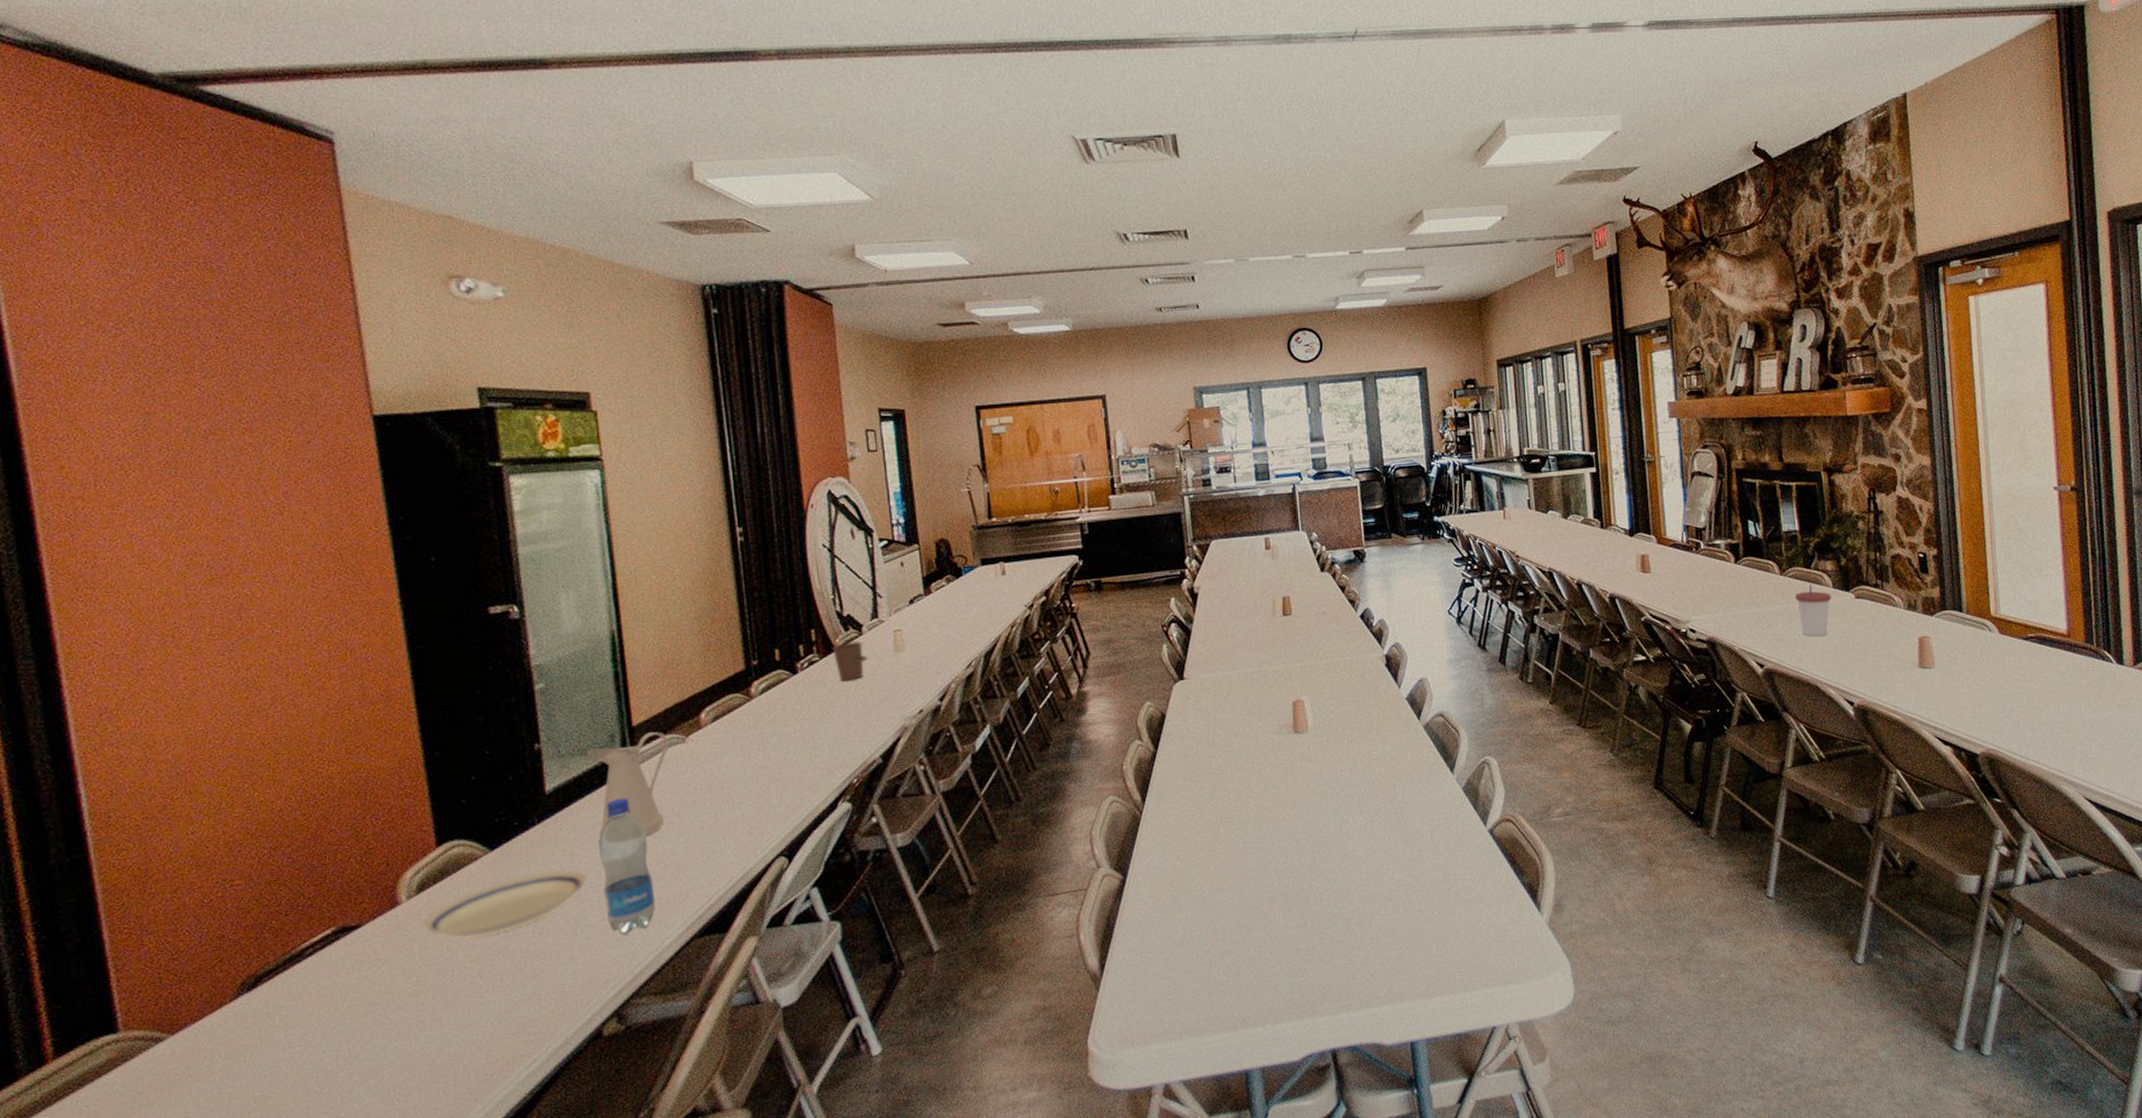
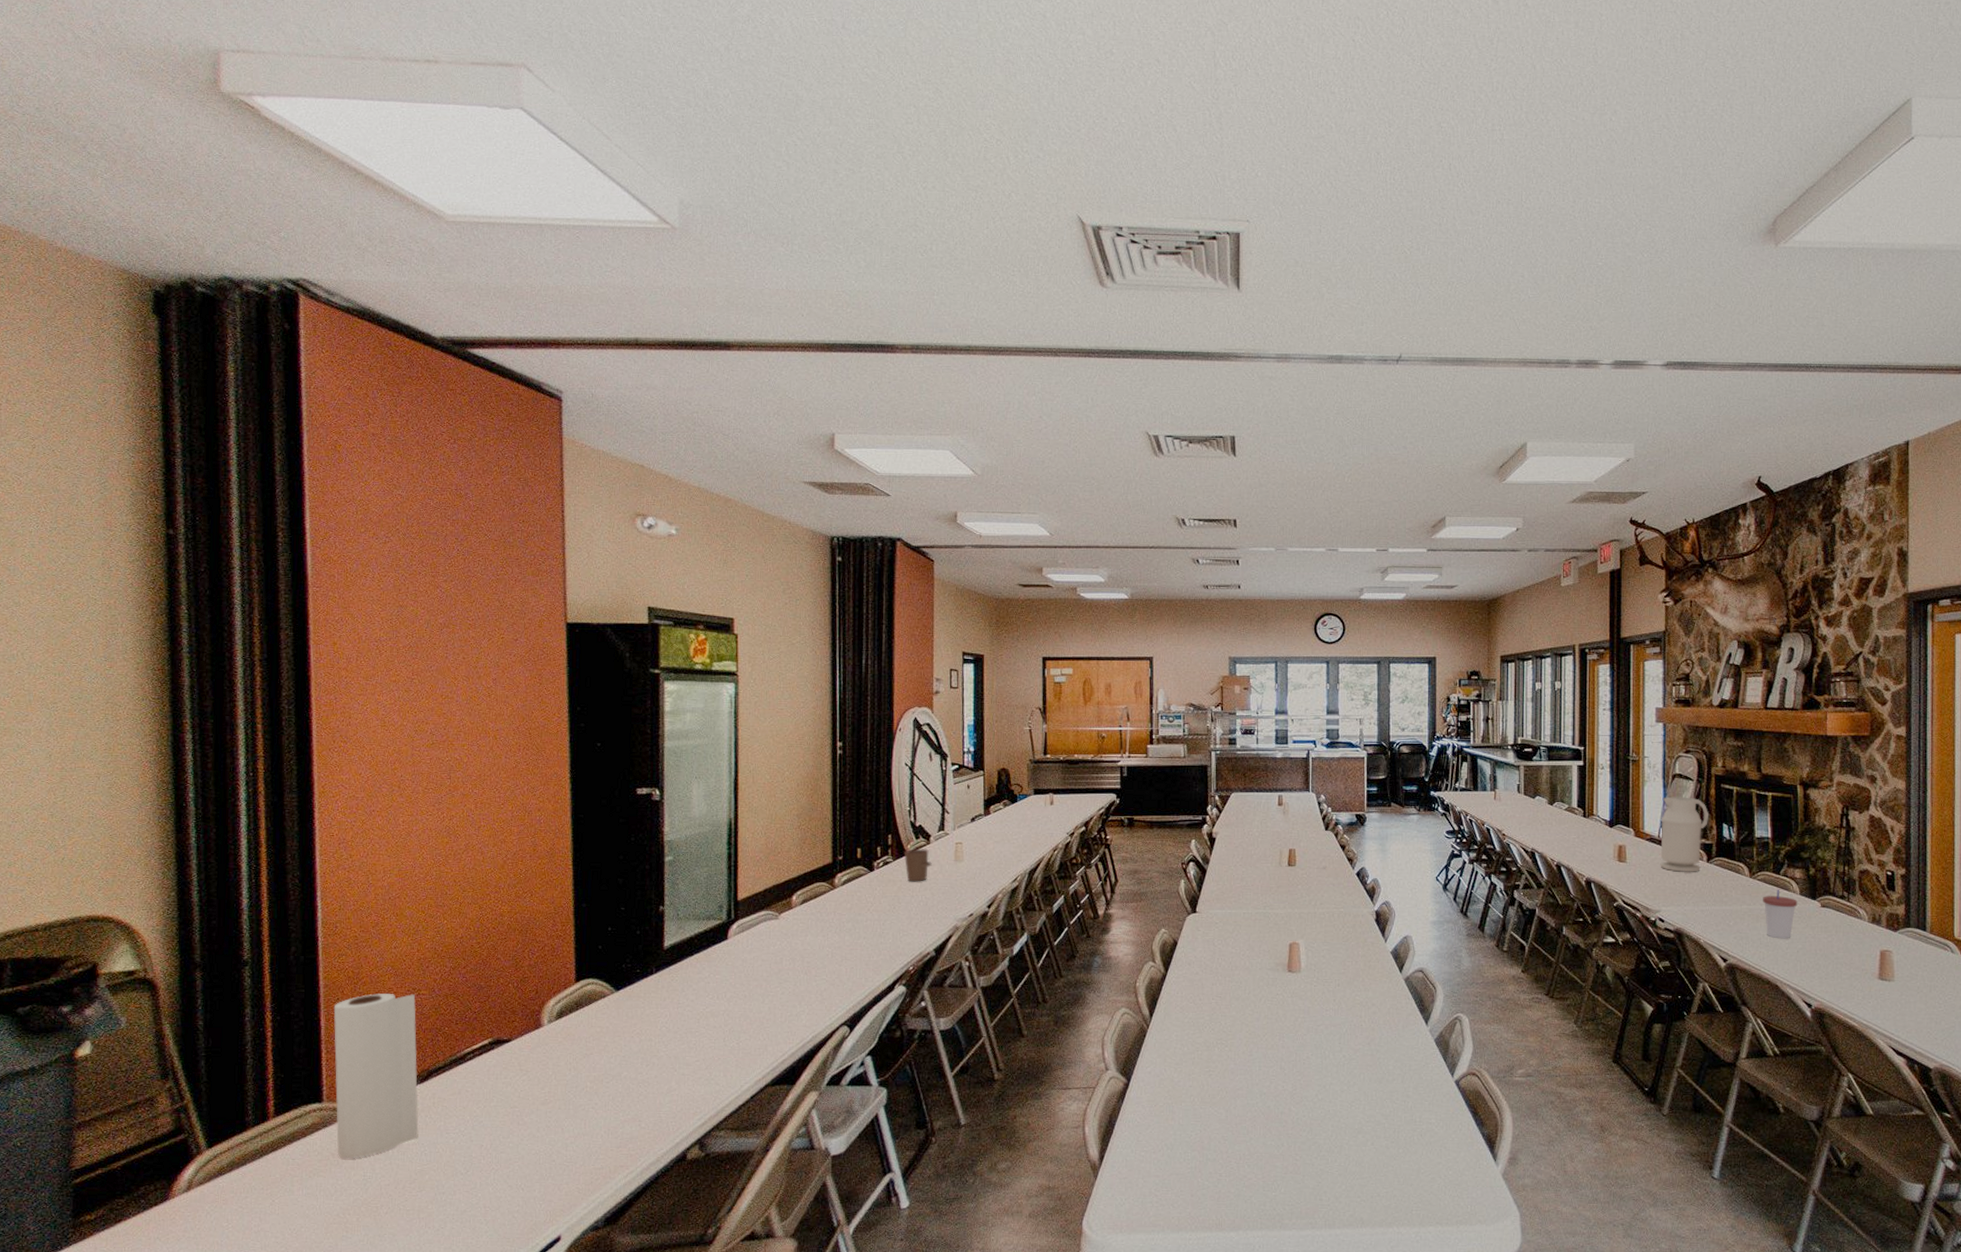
paper towel roll: none [118,886,253,1096] -> present [333,993,419,1159]
plate: present [423,870,586,938] -> none [558,1015,687,1061]
pitcher: present [586,732,669,836] -> none [699,907,765,995]
bottle: present [598,797,656,935] -> none [700,960,740,1076]
water jug: none [1683,495,1733,577] -> present [1660,796,1710,872]

